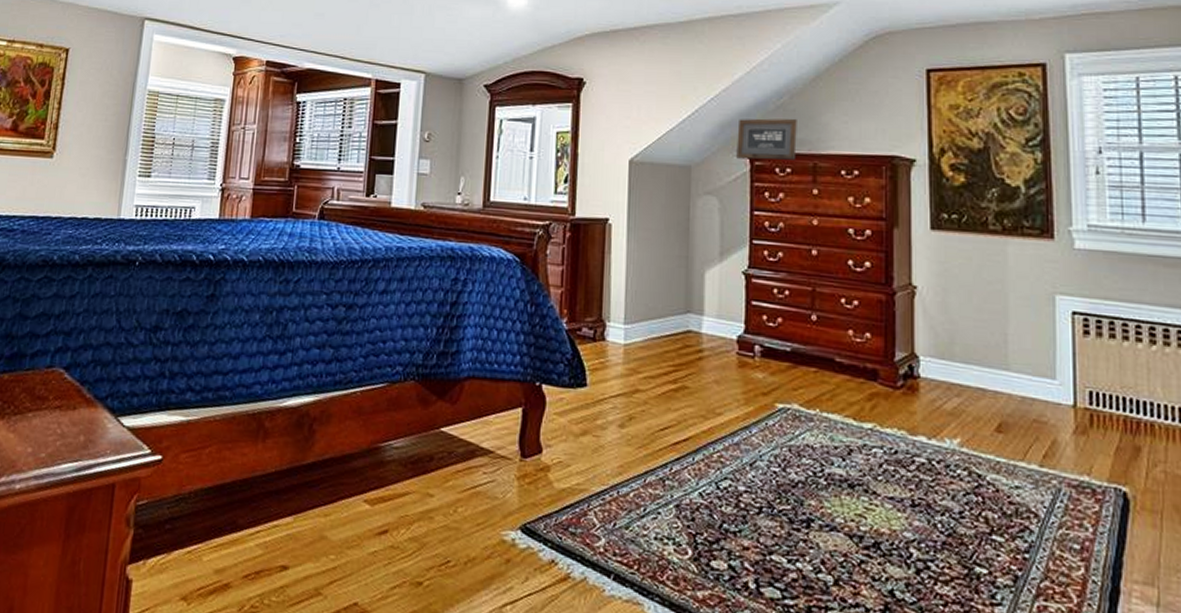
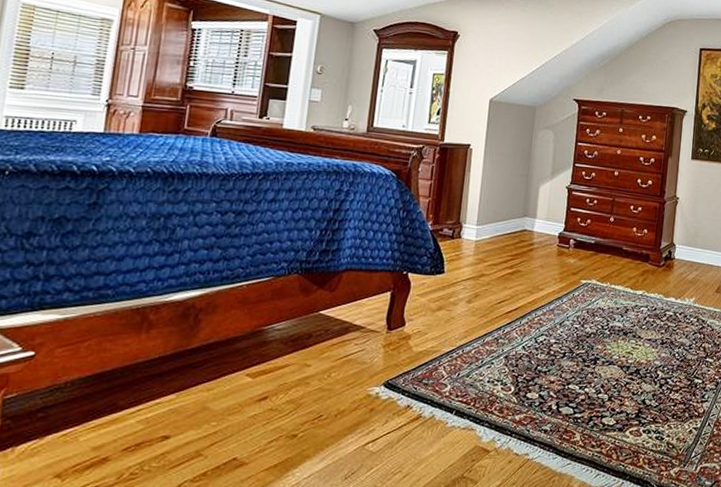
picture frame: present [736,118,797,161] -> none [569,73,614,107]

